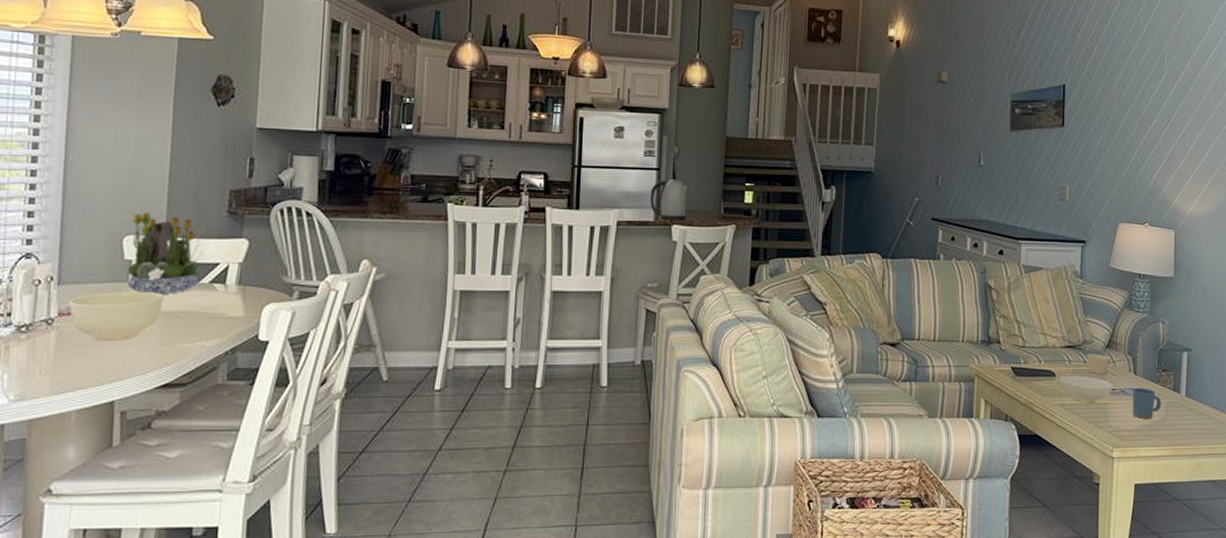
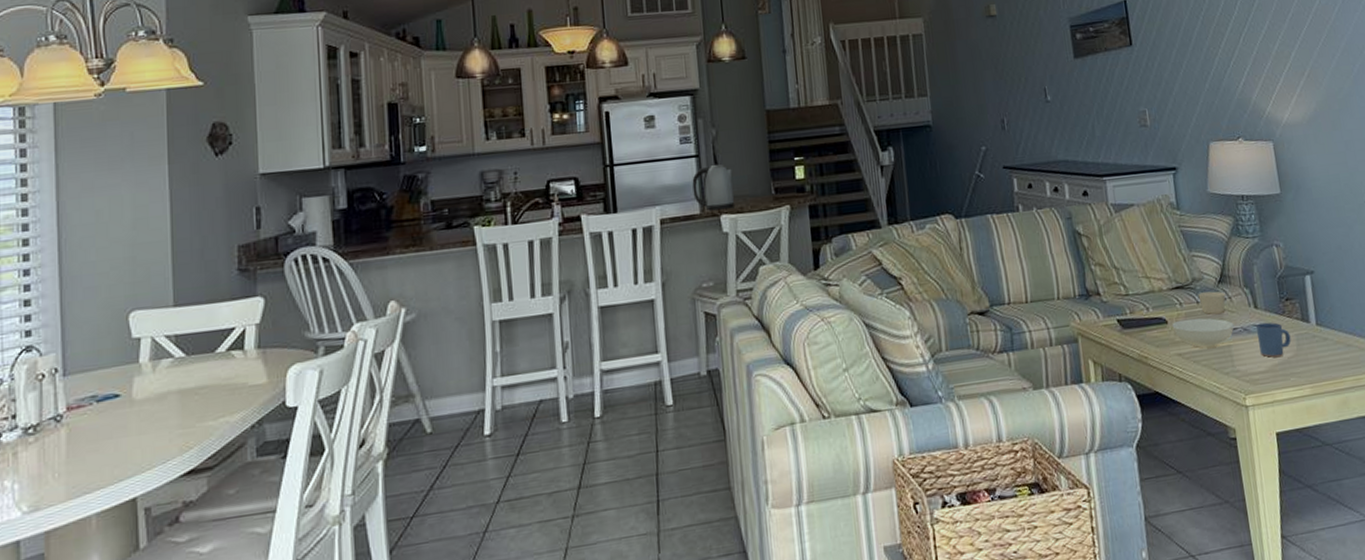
bowl: present [69,292,164,341] -> none [77,369,179,432]
flower arrangement: present [127,212,205,294] -> none [136,282,216,373]

